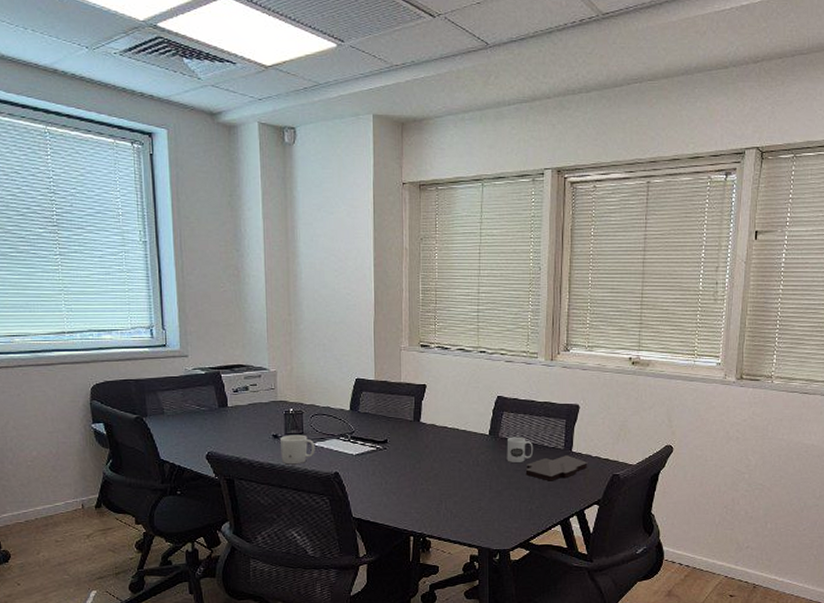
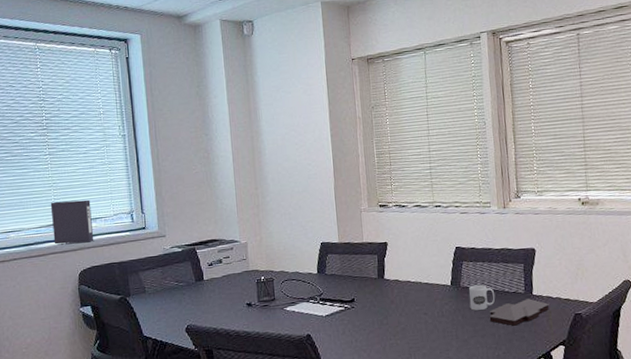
binder: none [60,307,109,355] -> present [50,199,94,245]
mug: present [279,434,315,465] -> none [253,300,287,331]

